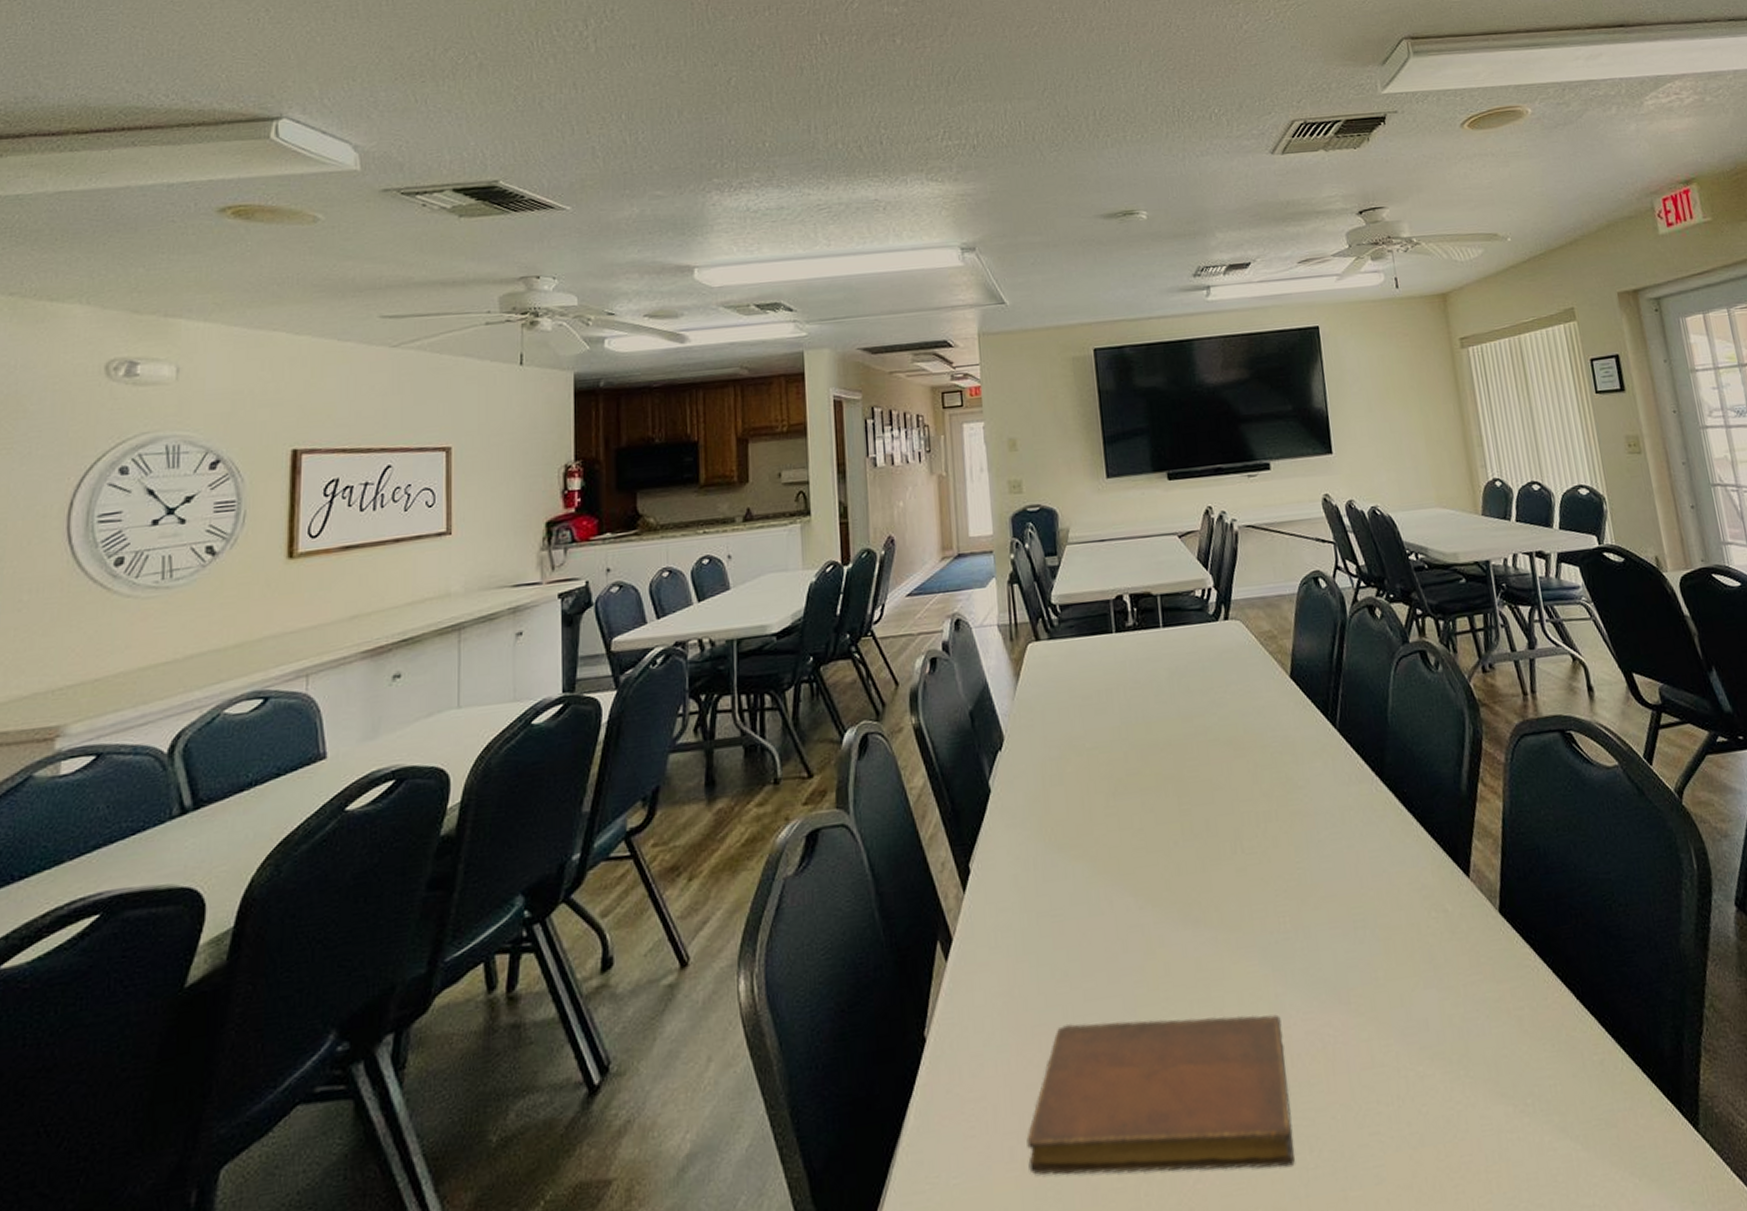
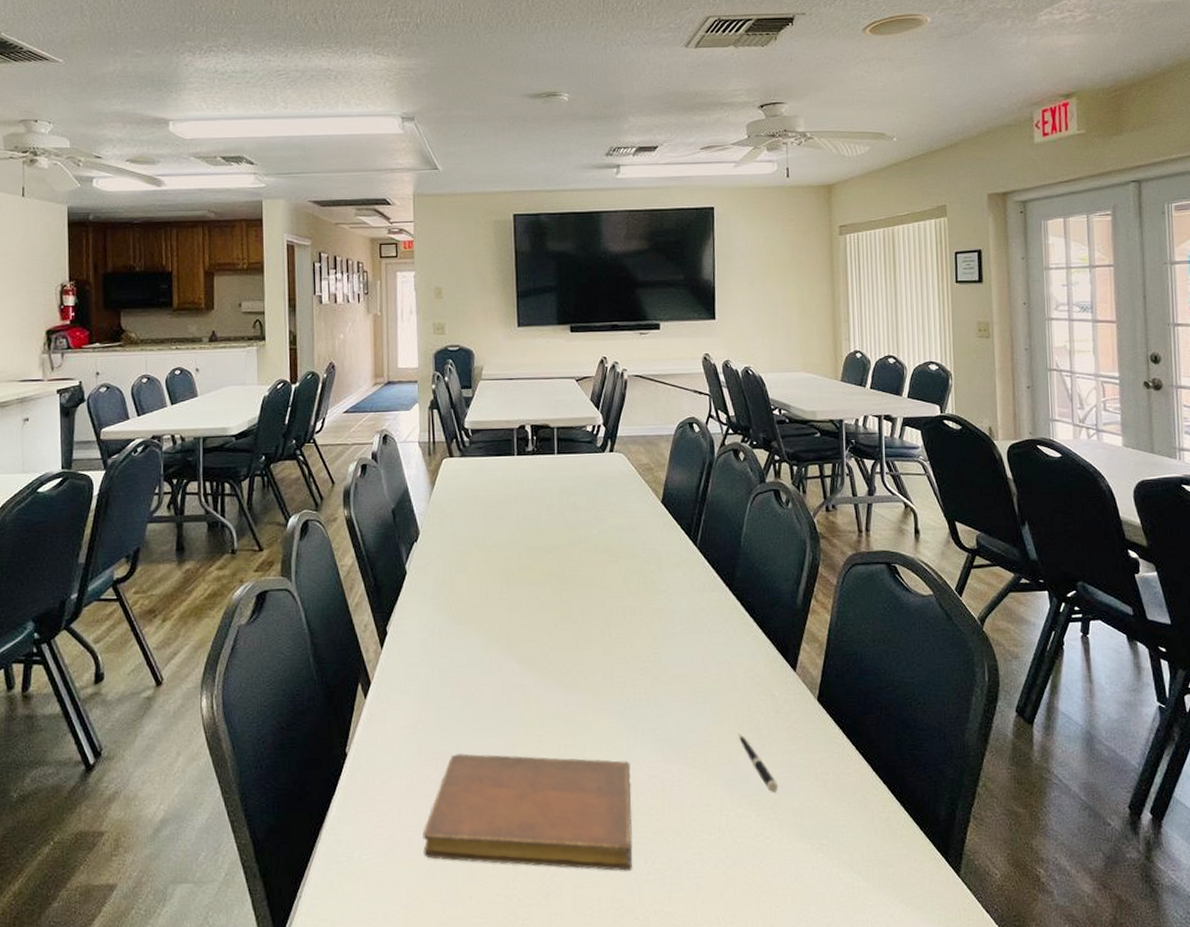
pen: none [1408,963,1464,1041] -> present [737,732,778,793]

